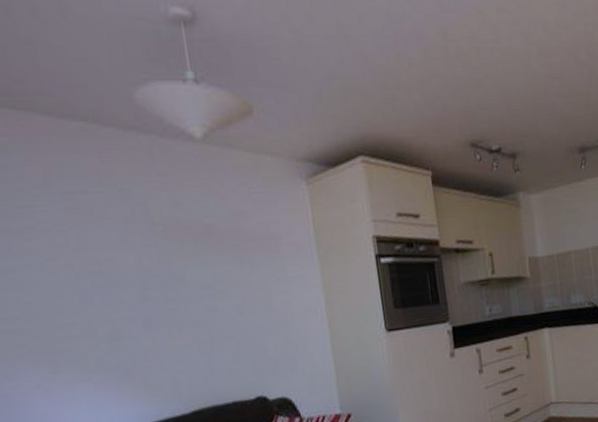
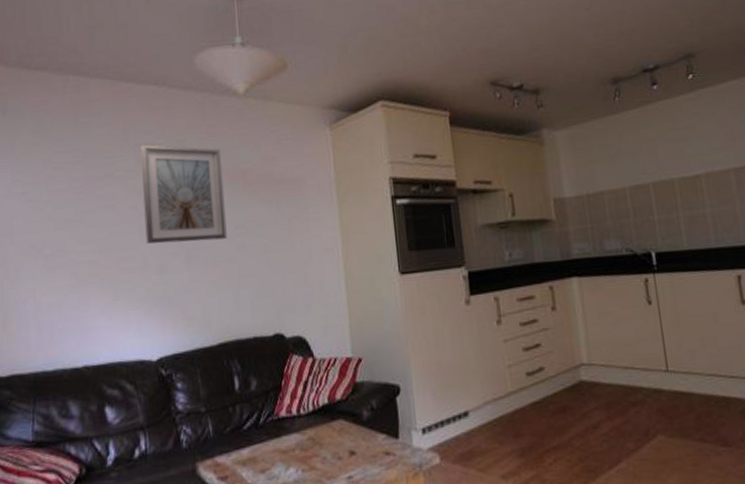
picture frame: none [70,193,194,308] -> present [141,145,227,244]

